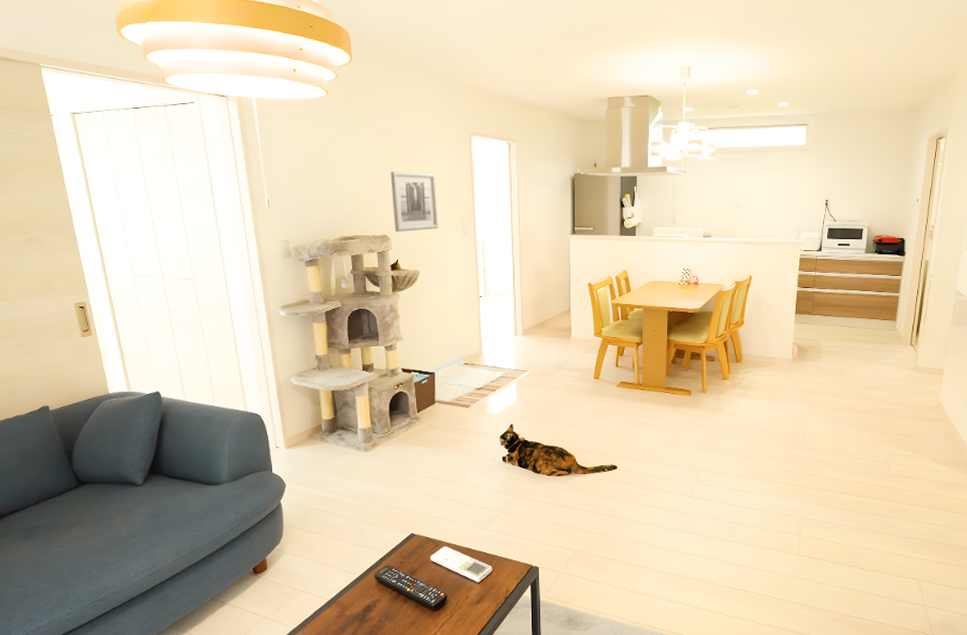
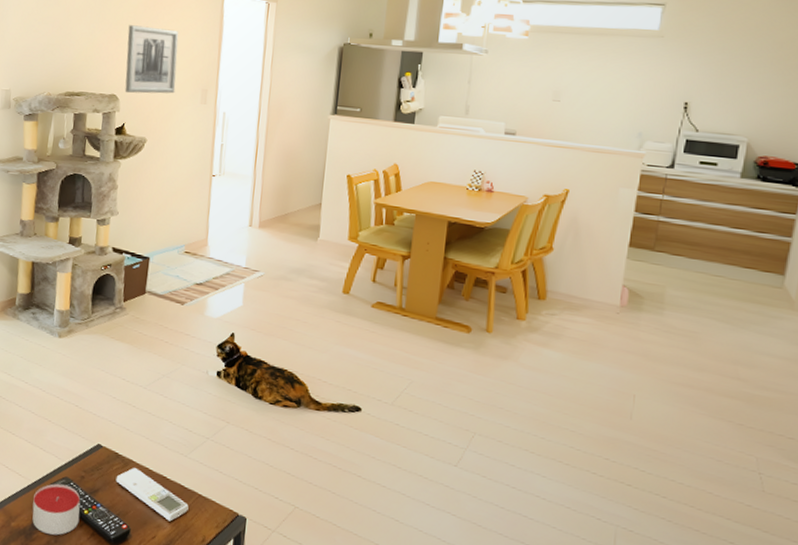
candle: none [362,571,404,614] -> present [32,483,81,536]

